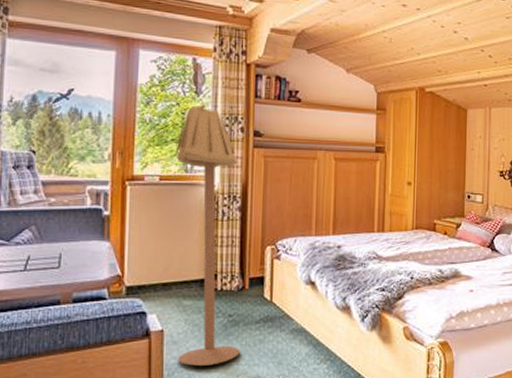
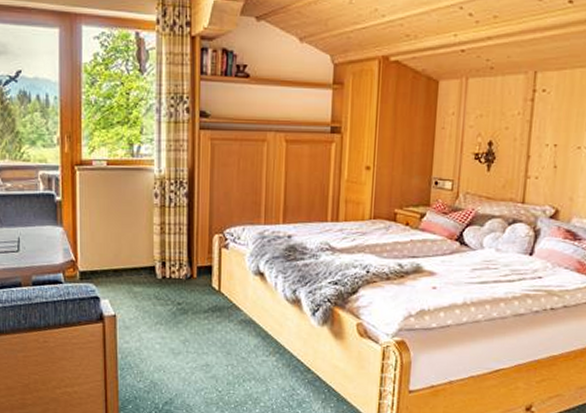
floor lamp: present [175,104,240,366] -> none [121,83,189,352]

